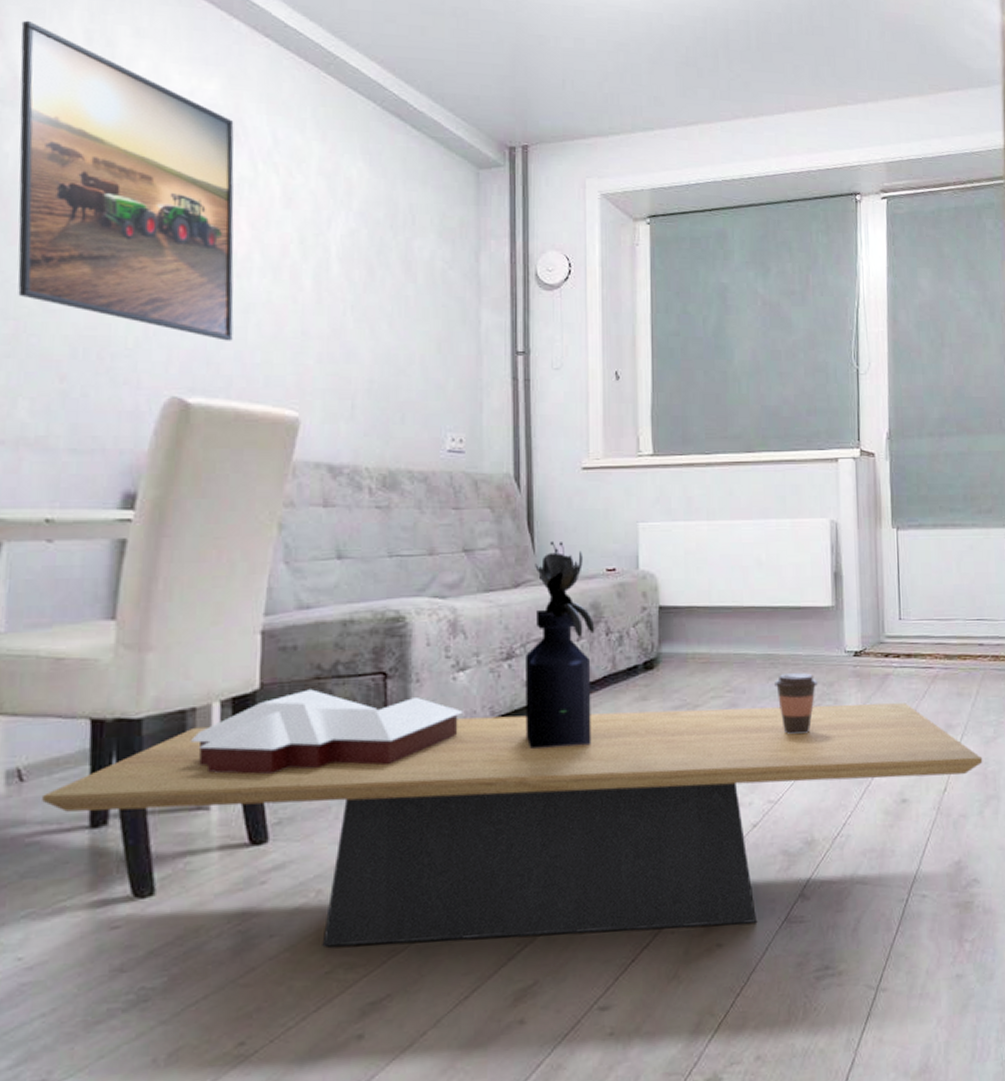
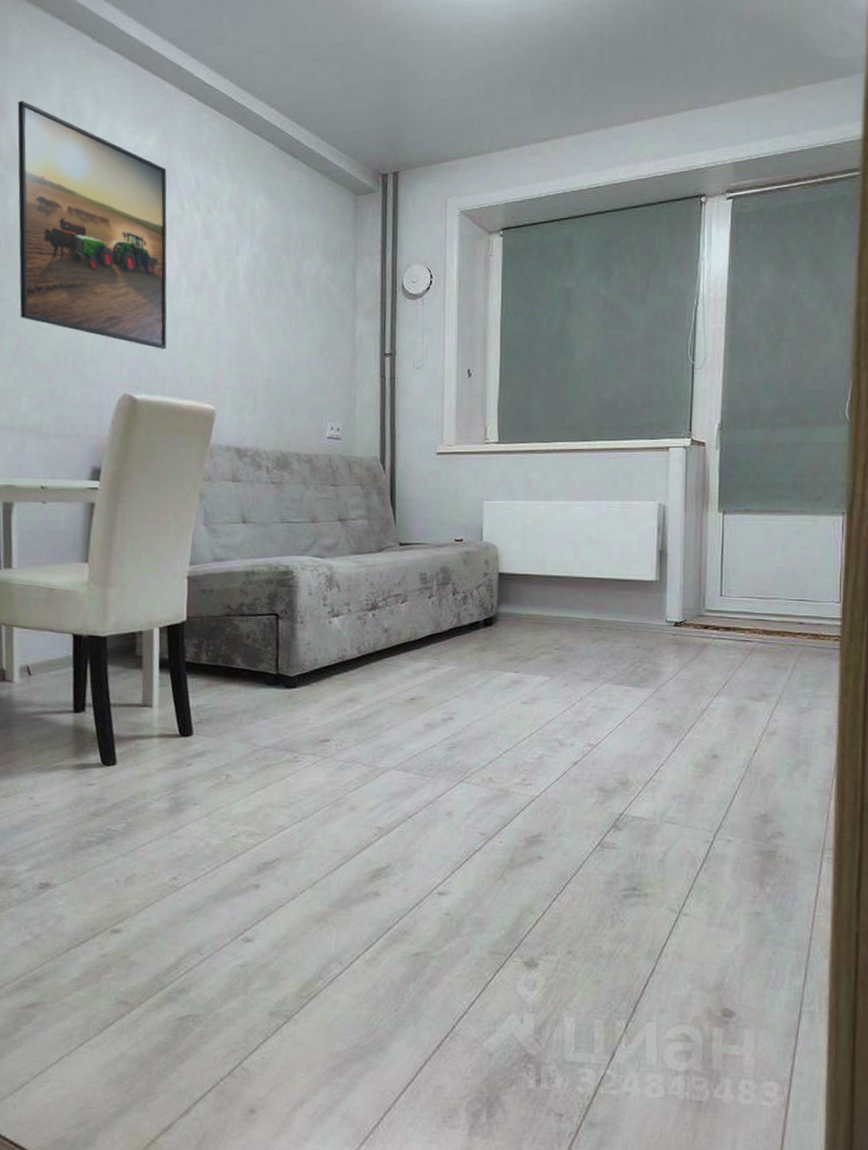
coffee table: present [42,703,983,947] -> none [43,646,796,844]
books: present [191,689,463,775] -> none [140,623,336,686]
vase: present [526,540,595,749] -> none [385,514,444,684]
coffee cup: present [774,673,818,735] -> none [599,637,639,691]

